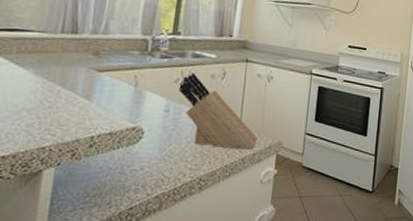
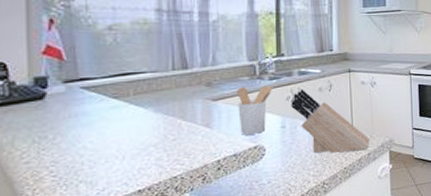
utensil holder: none [121,61,164,114] -> present [237,86,274,135]

